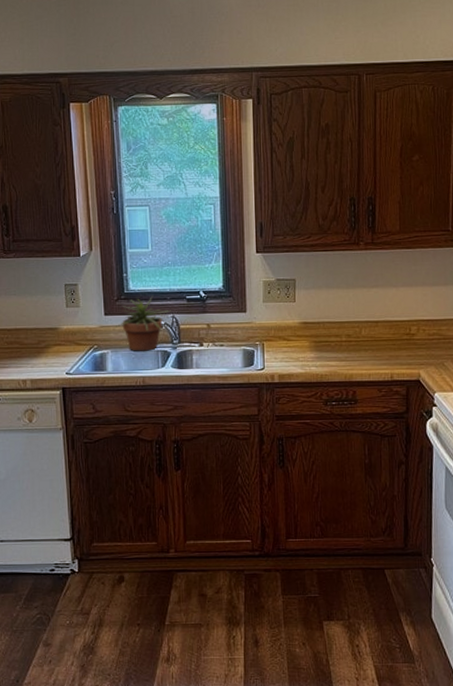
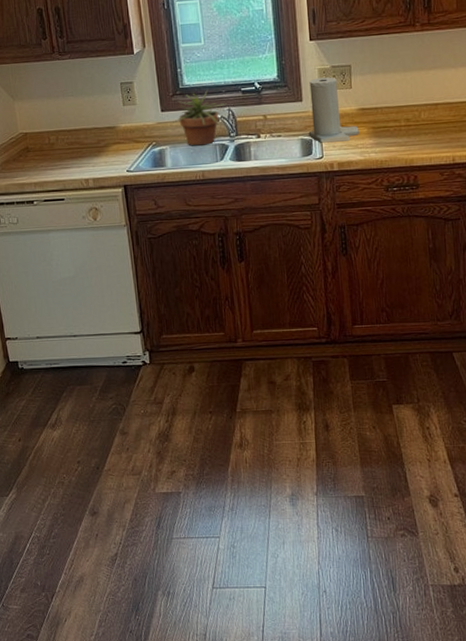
paper towel: none [251,289,301,354] -> present [308,77,359,143]

